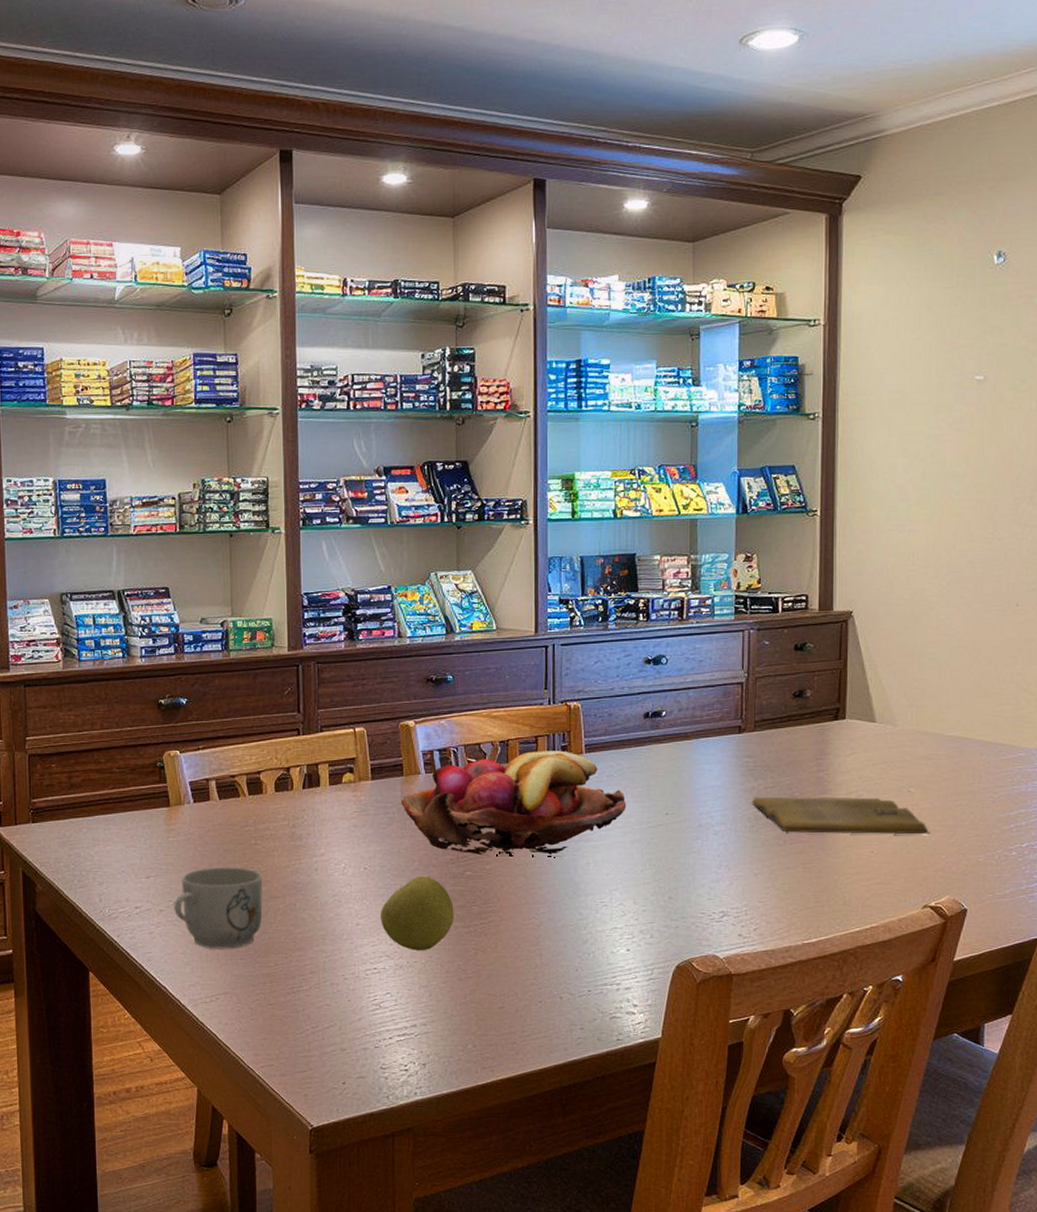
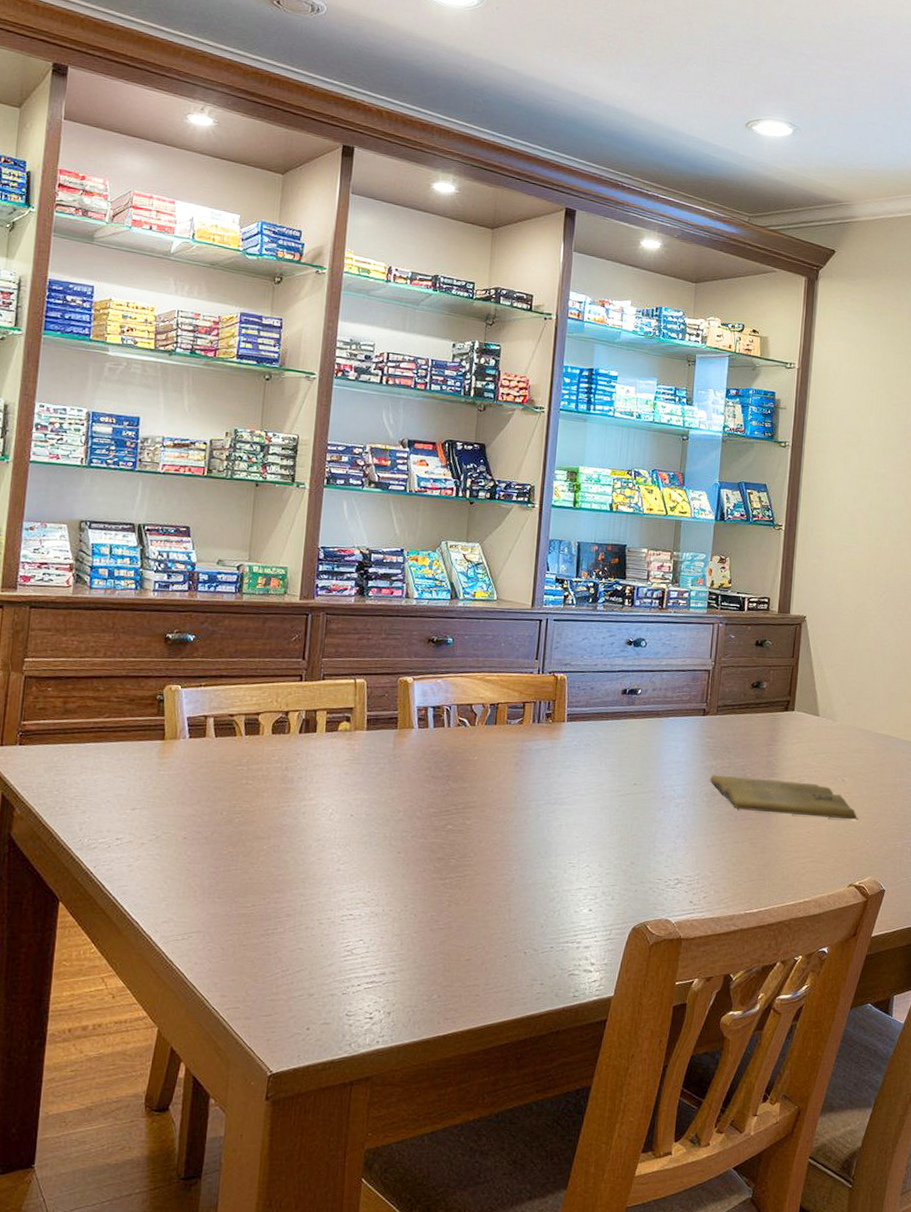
mug: present [174,866,263,949] -> none [156,803,249,887]
apple: present [381,875,454,950] -> none [361,826,433,899]
fruit basket: present [400,751,627,857] -> none [392,716,600,817]

